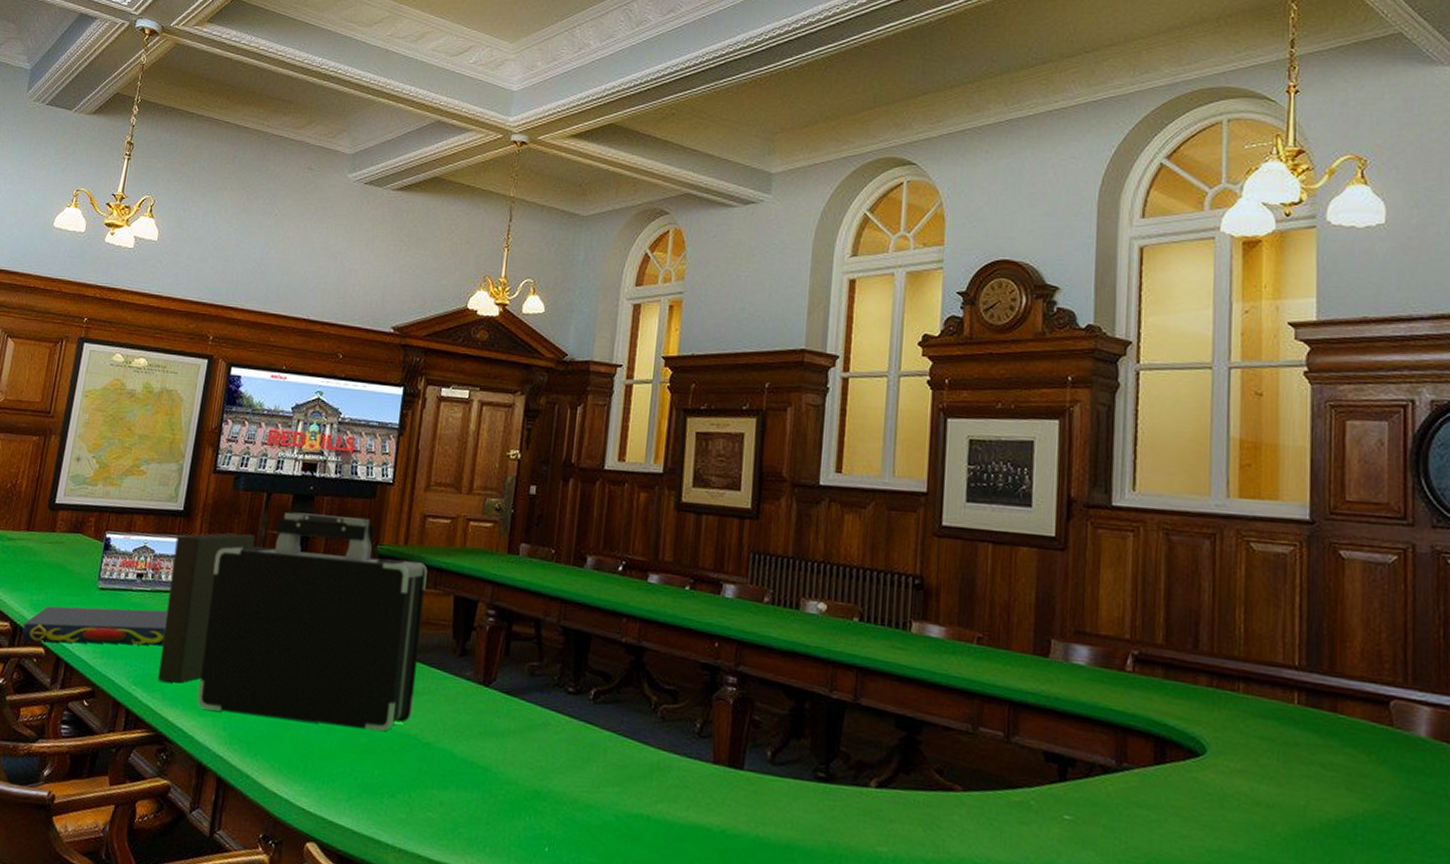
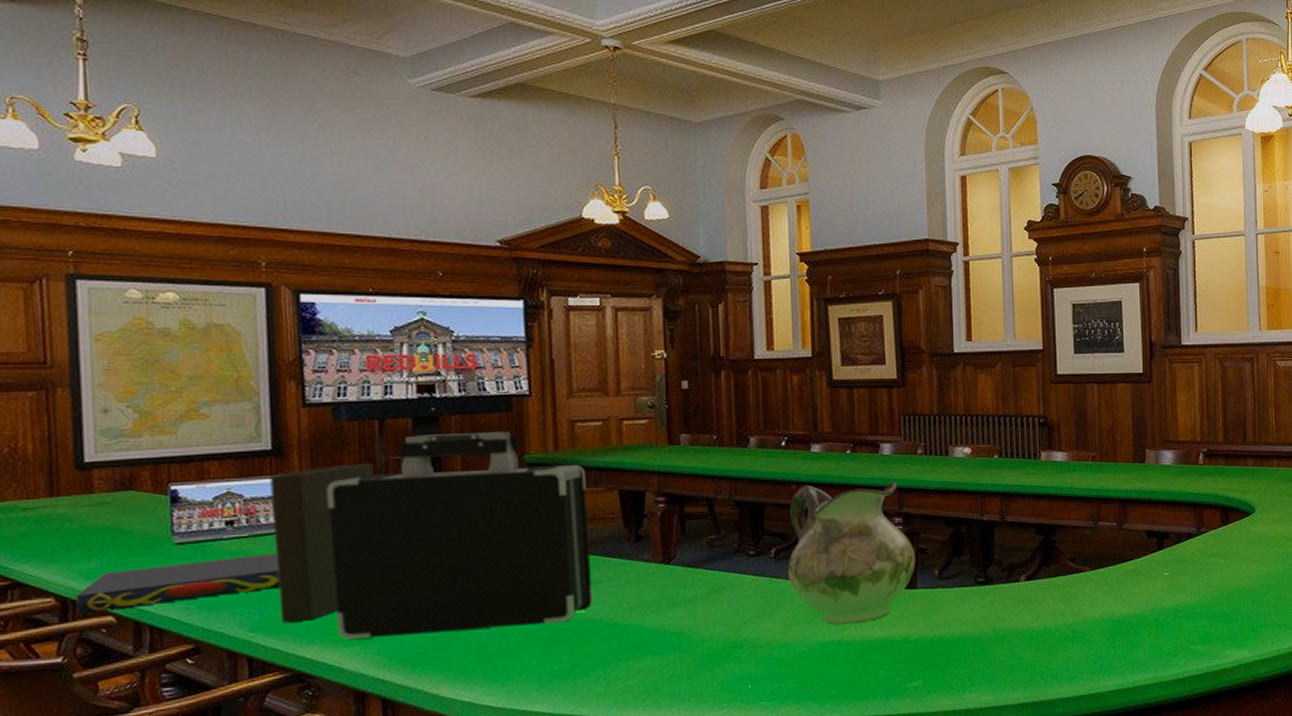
pitcher: none [604,619,747,800] -> present [788,482,916,625]

